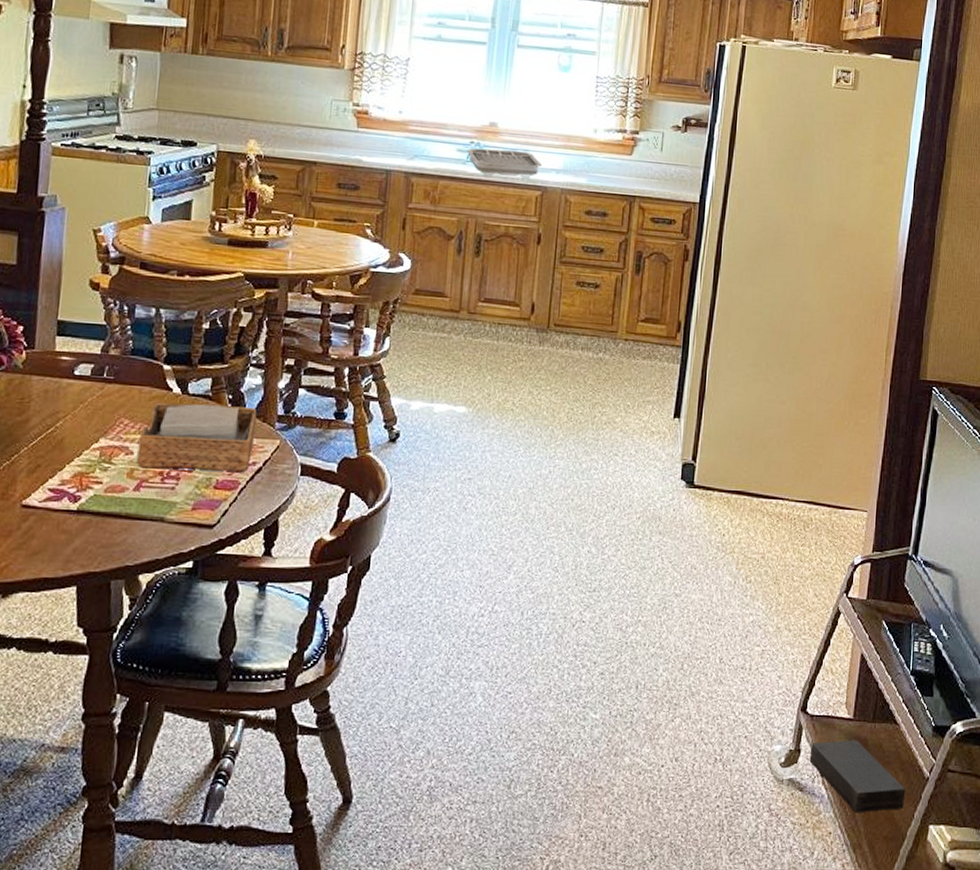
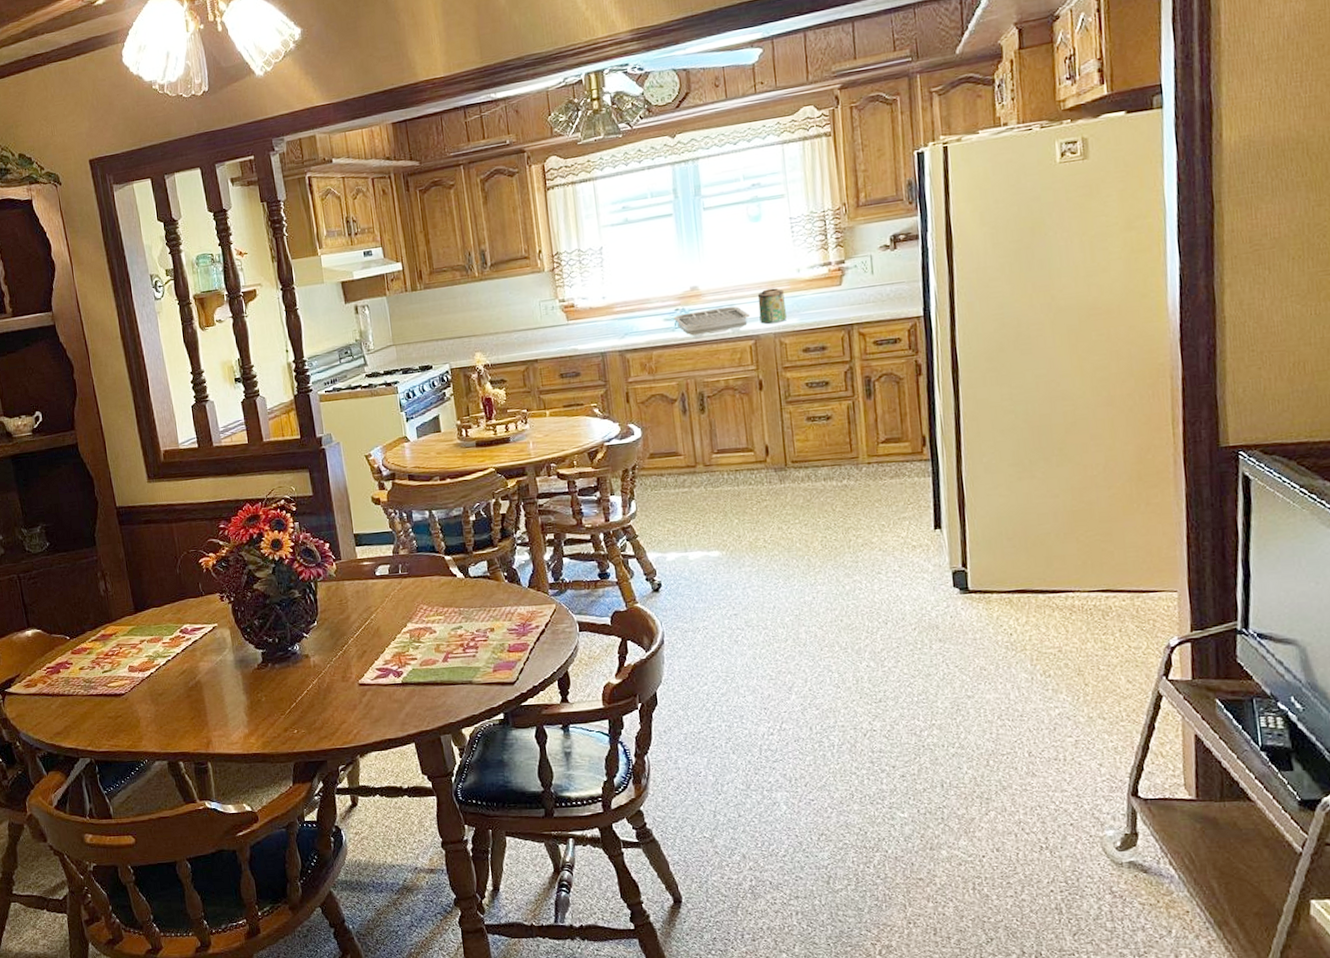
napkin holder: present [137,402,257,472] -> none [438,580,534,642]
canister: none [550,142,578,179] -> present [757,288,787,324]
game console: present [809,739,906,813] -> none [1149,819,1275,891]

